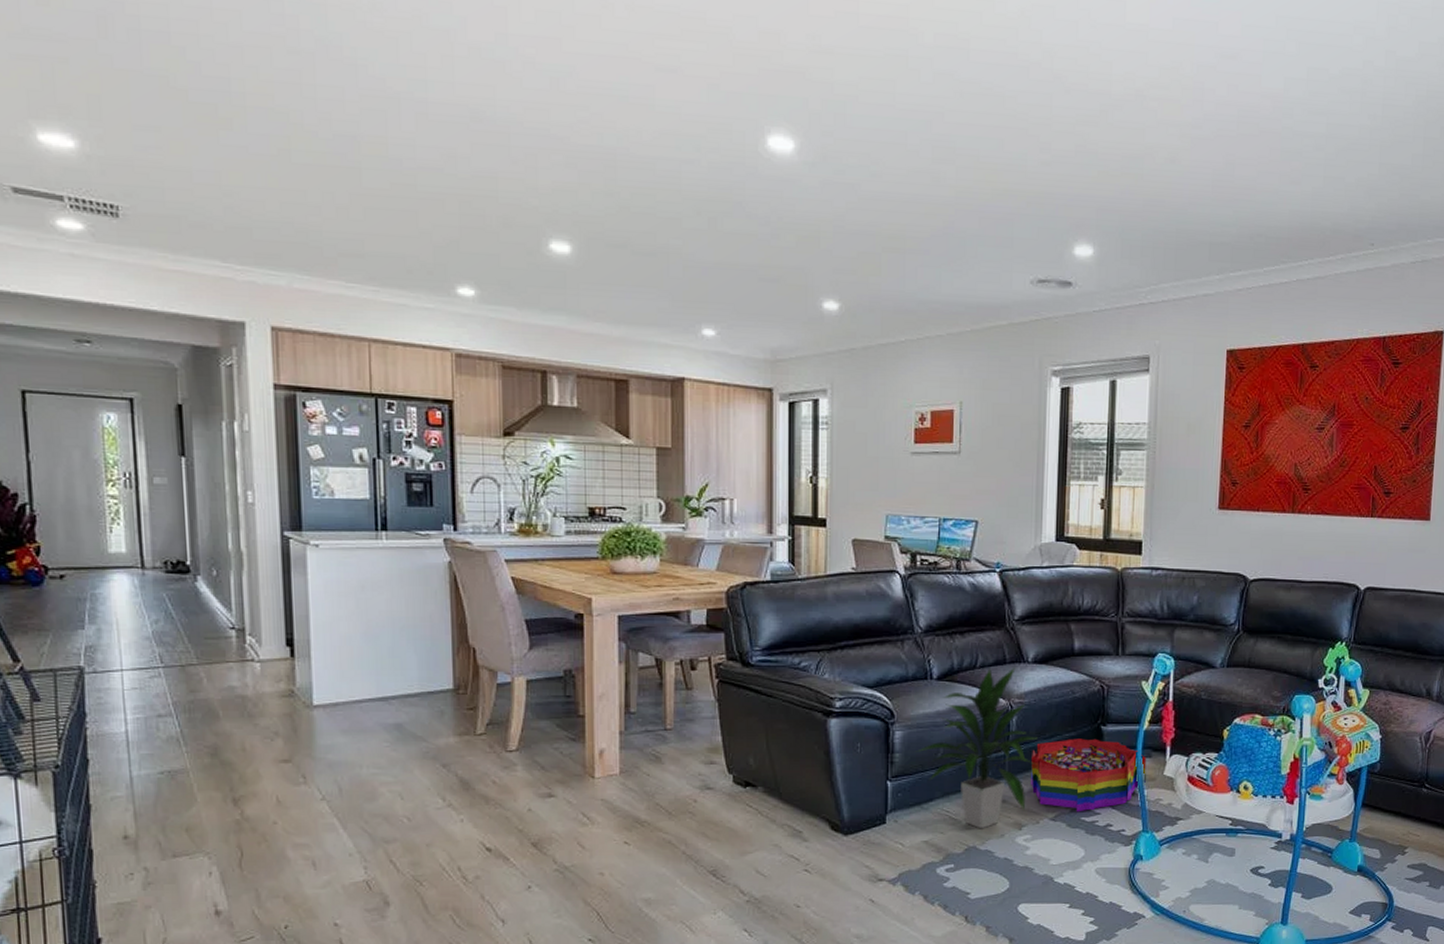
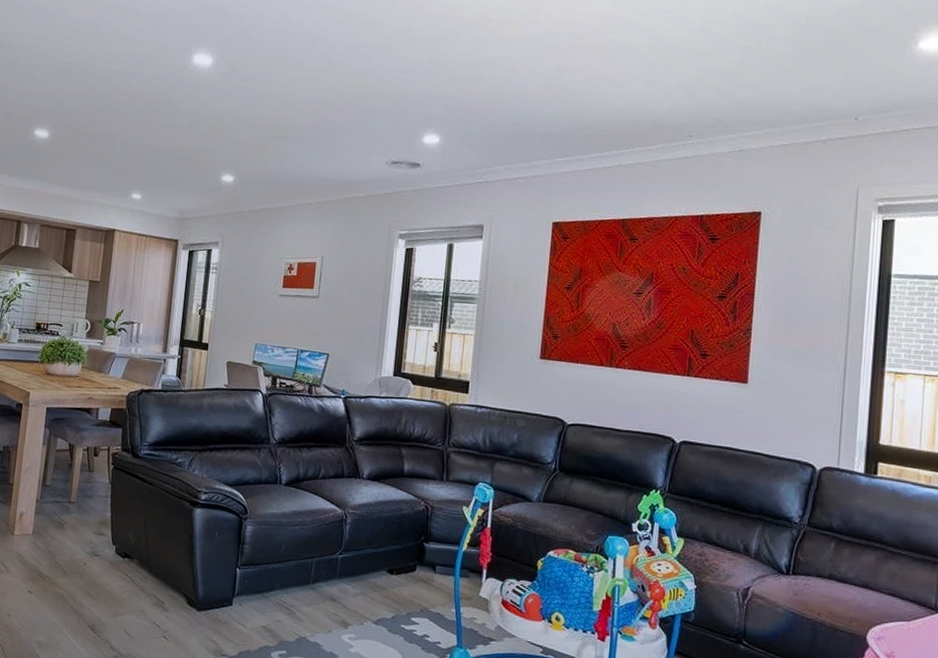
indoor plant: present [916,667,1038,829] -> none [263,480,367,623]
storage bin: present [1030,738,1147,812] -> none [357,550,464,620]

